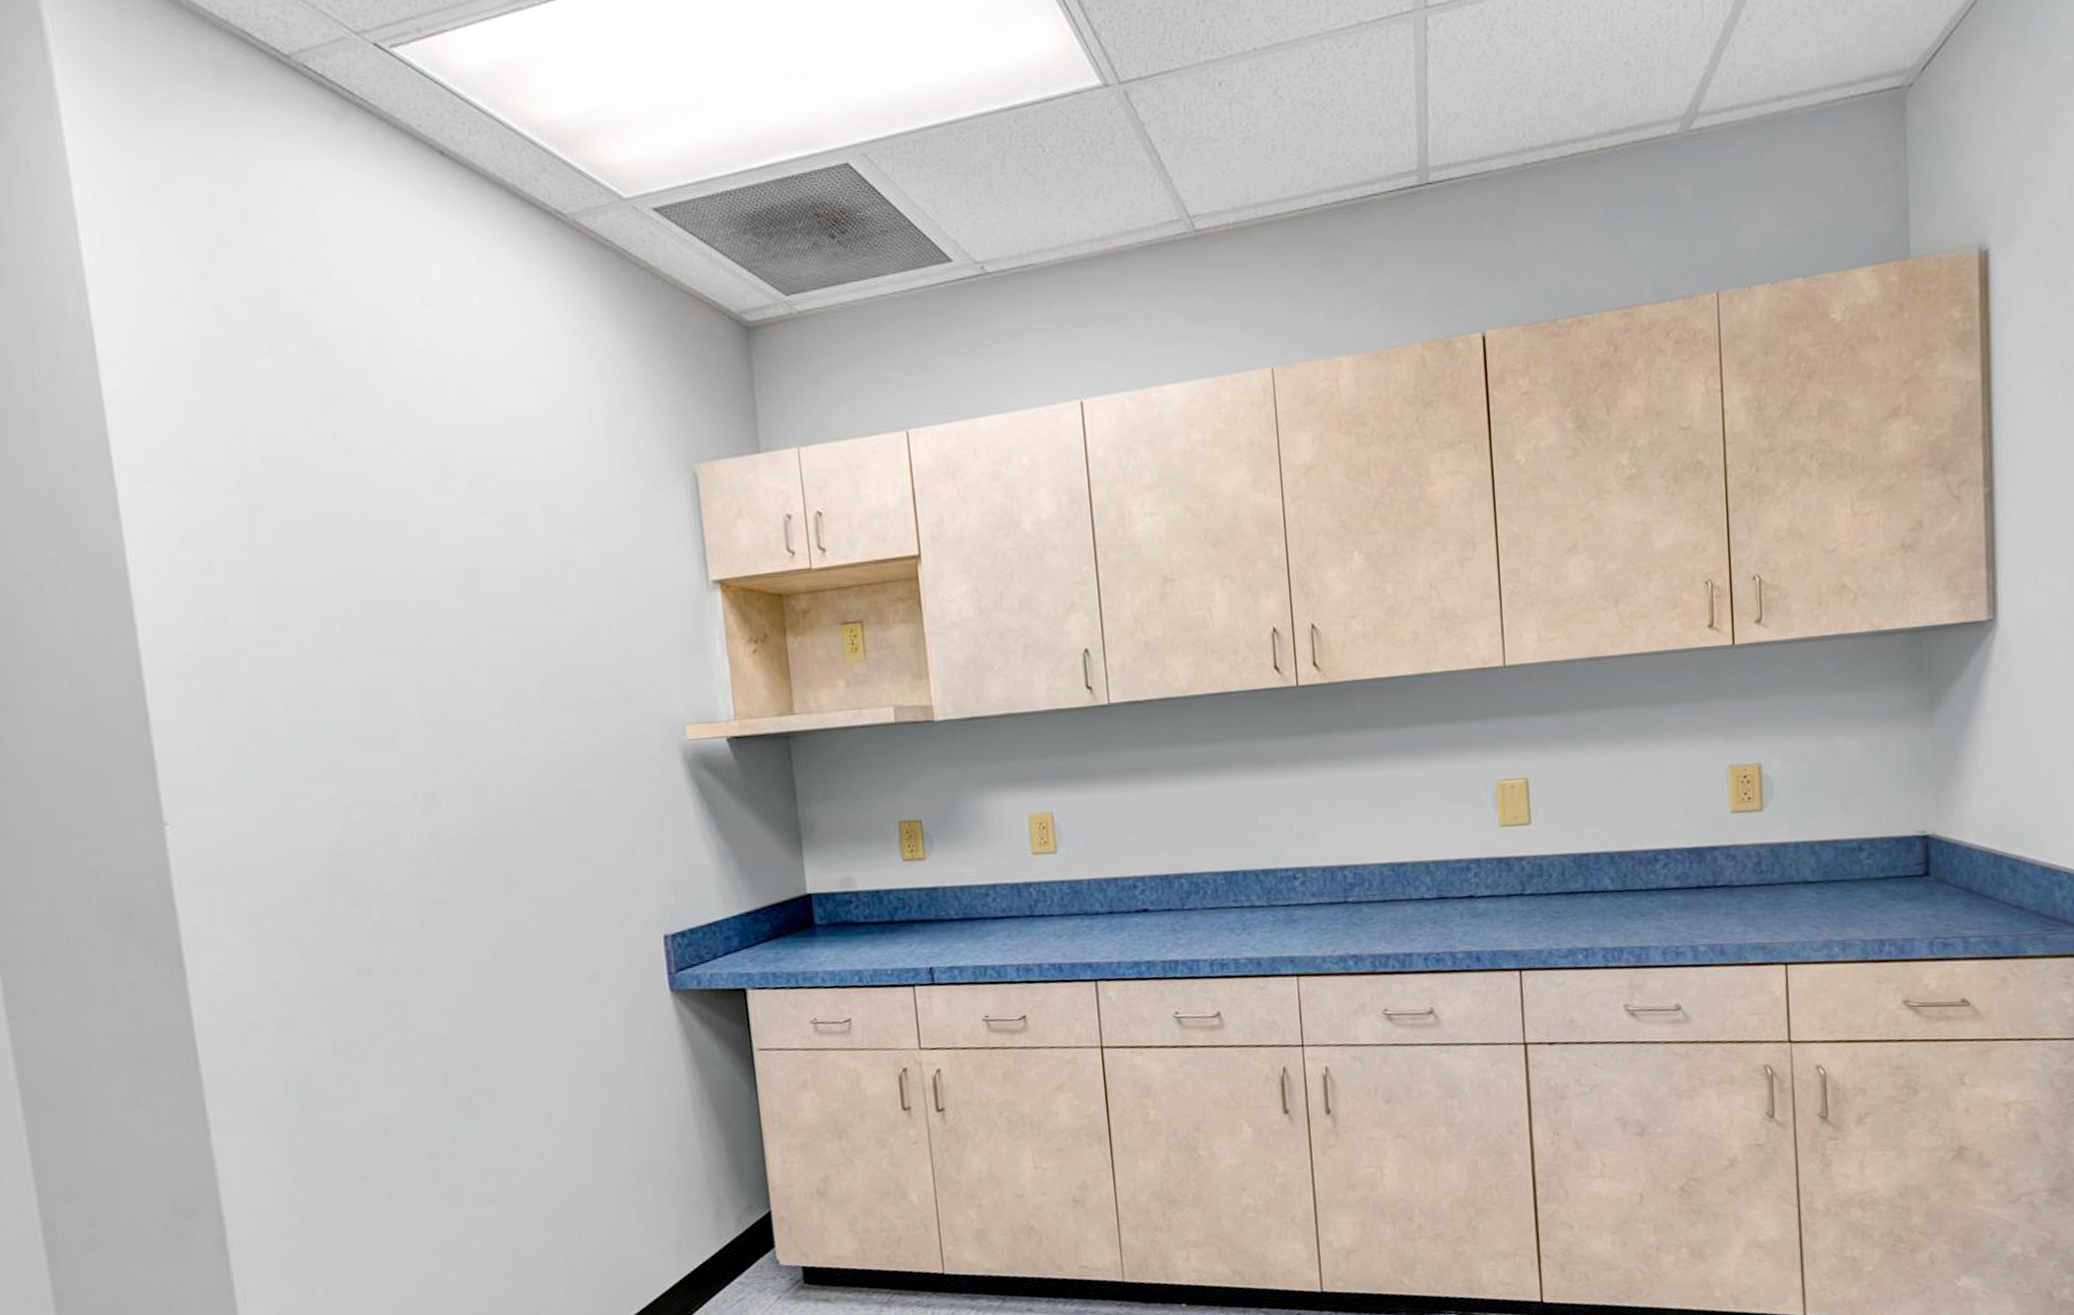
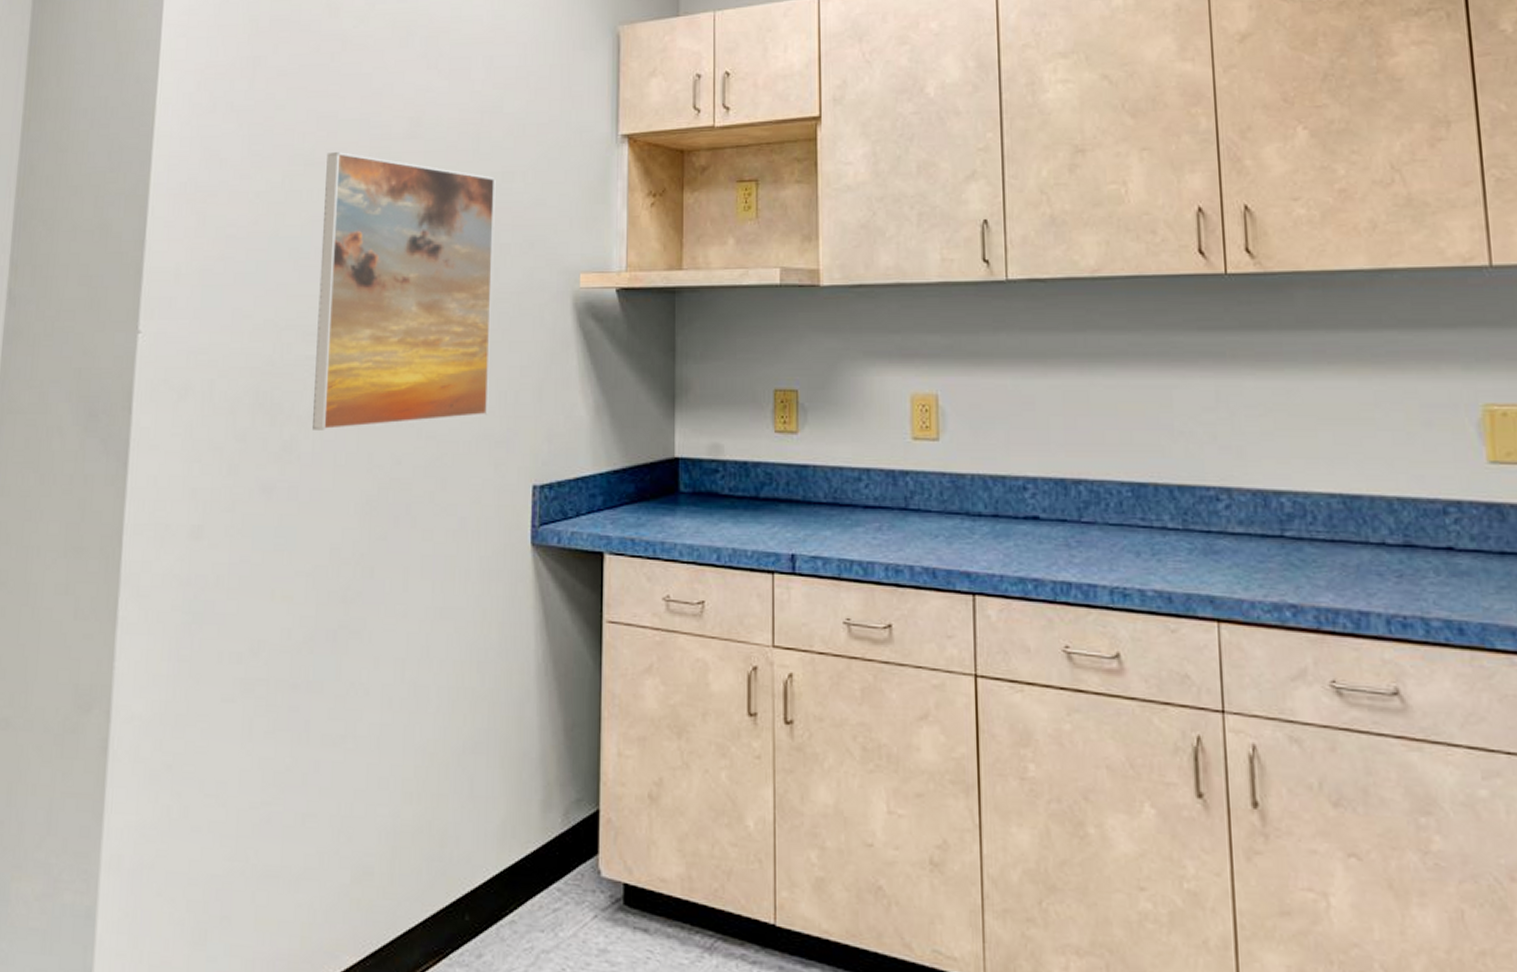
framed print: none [367,611,605,908] -> present [313,152,496,430]

